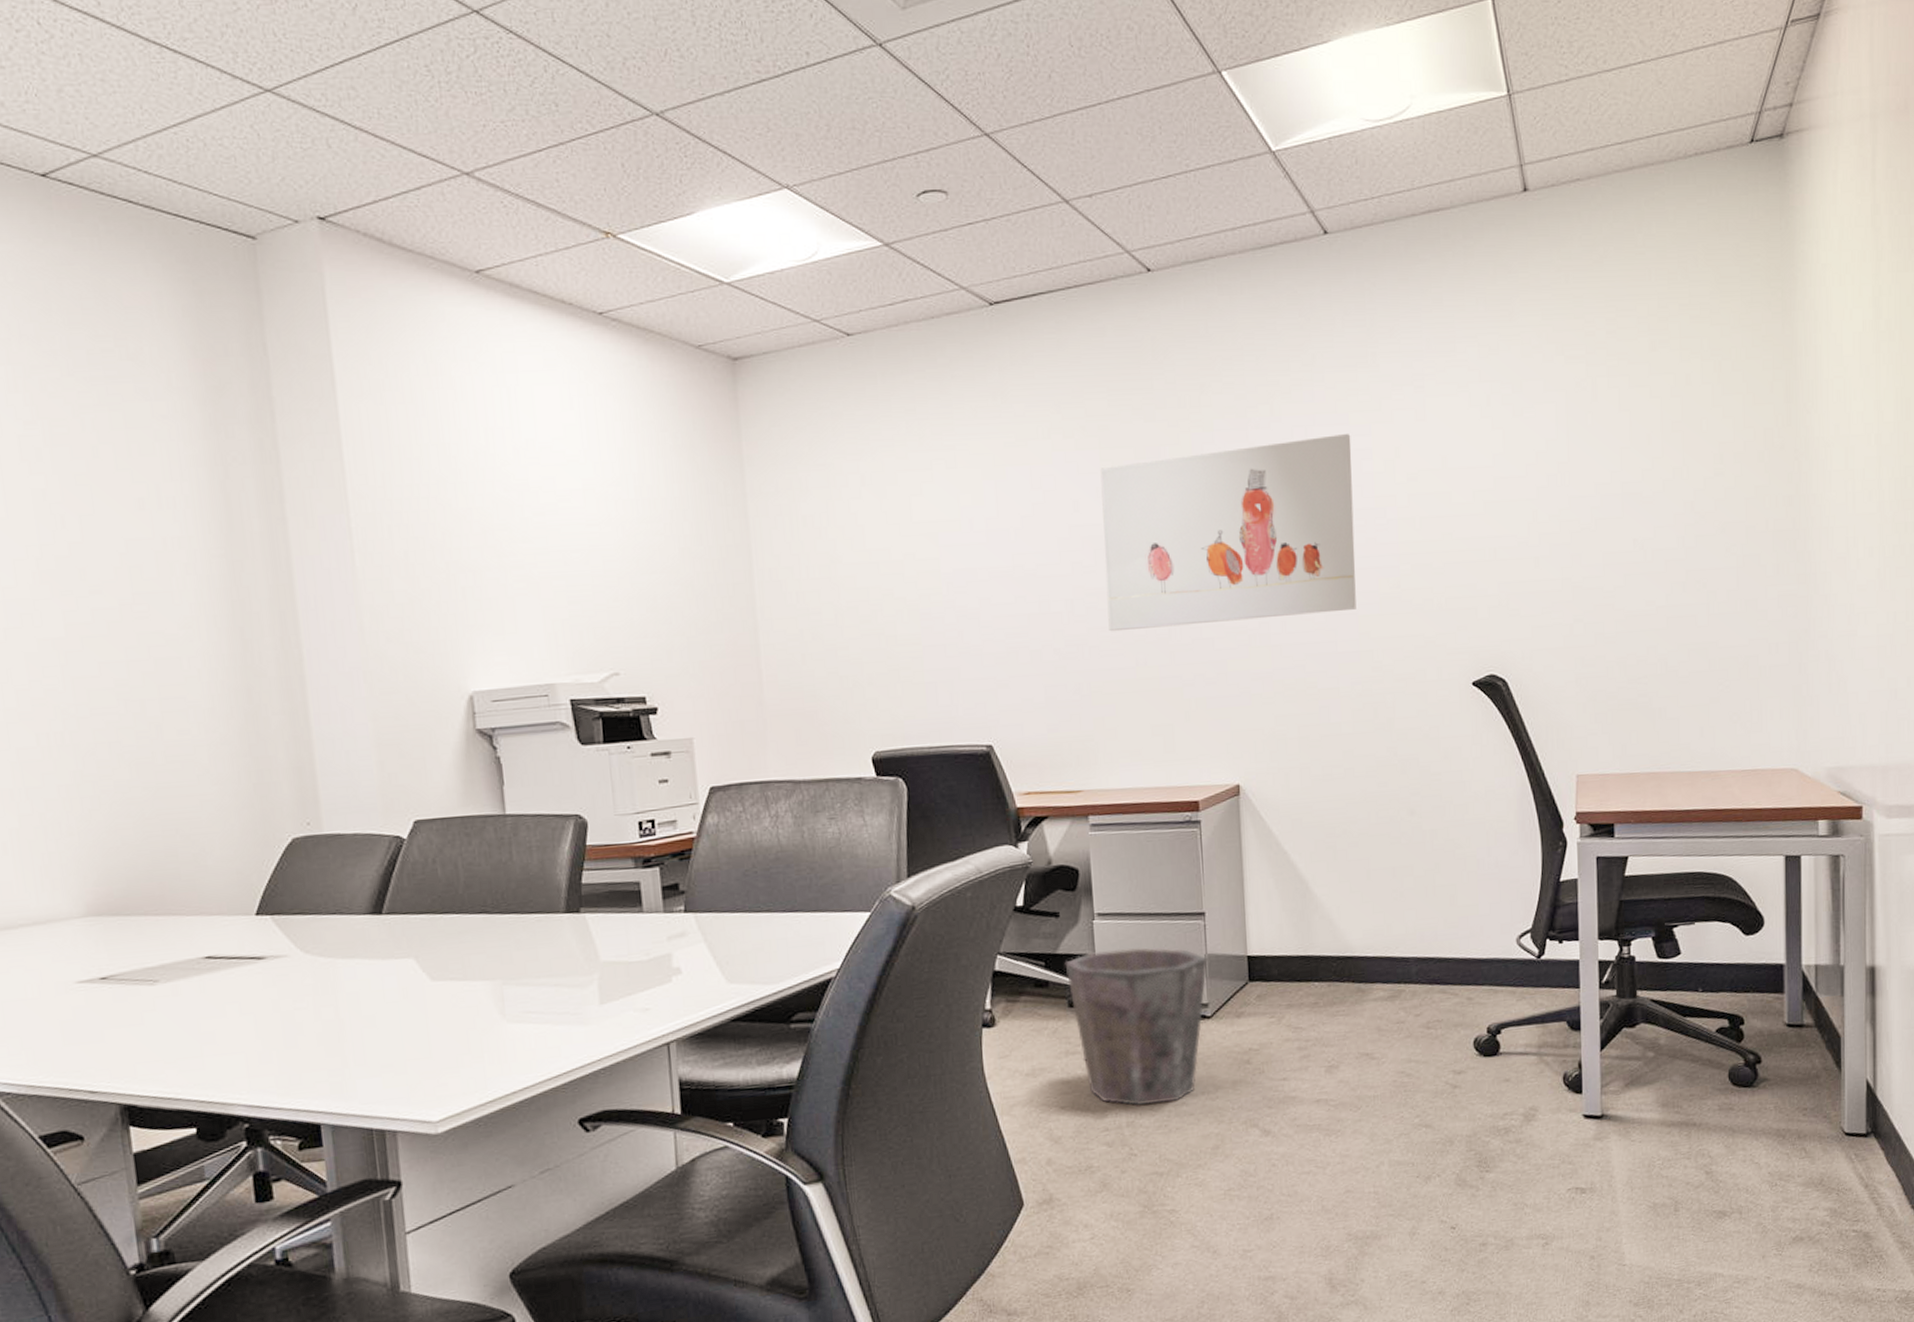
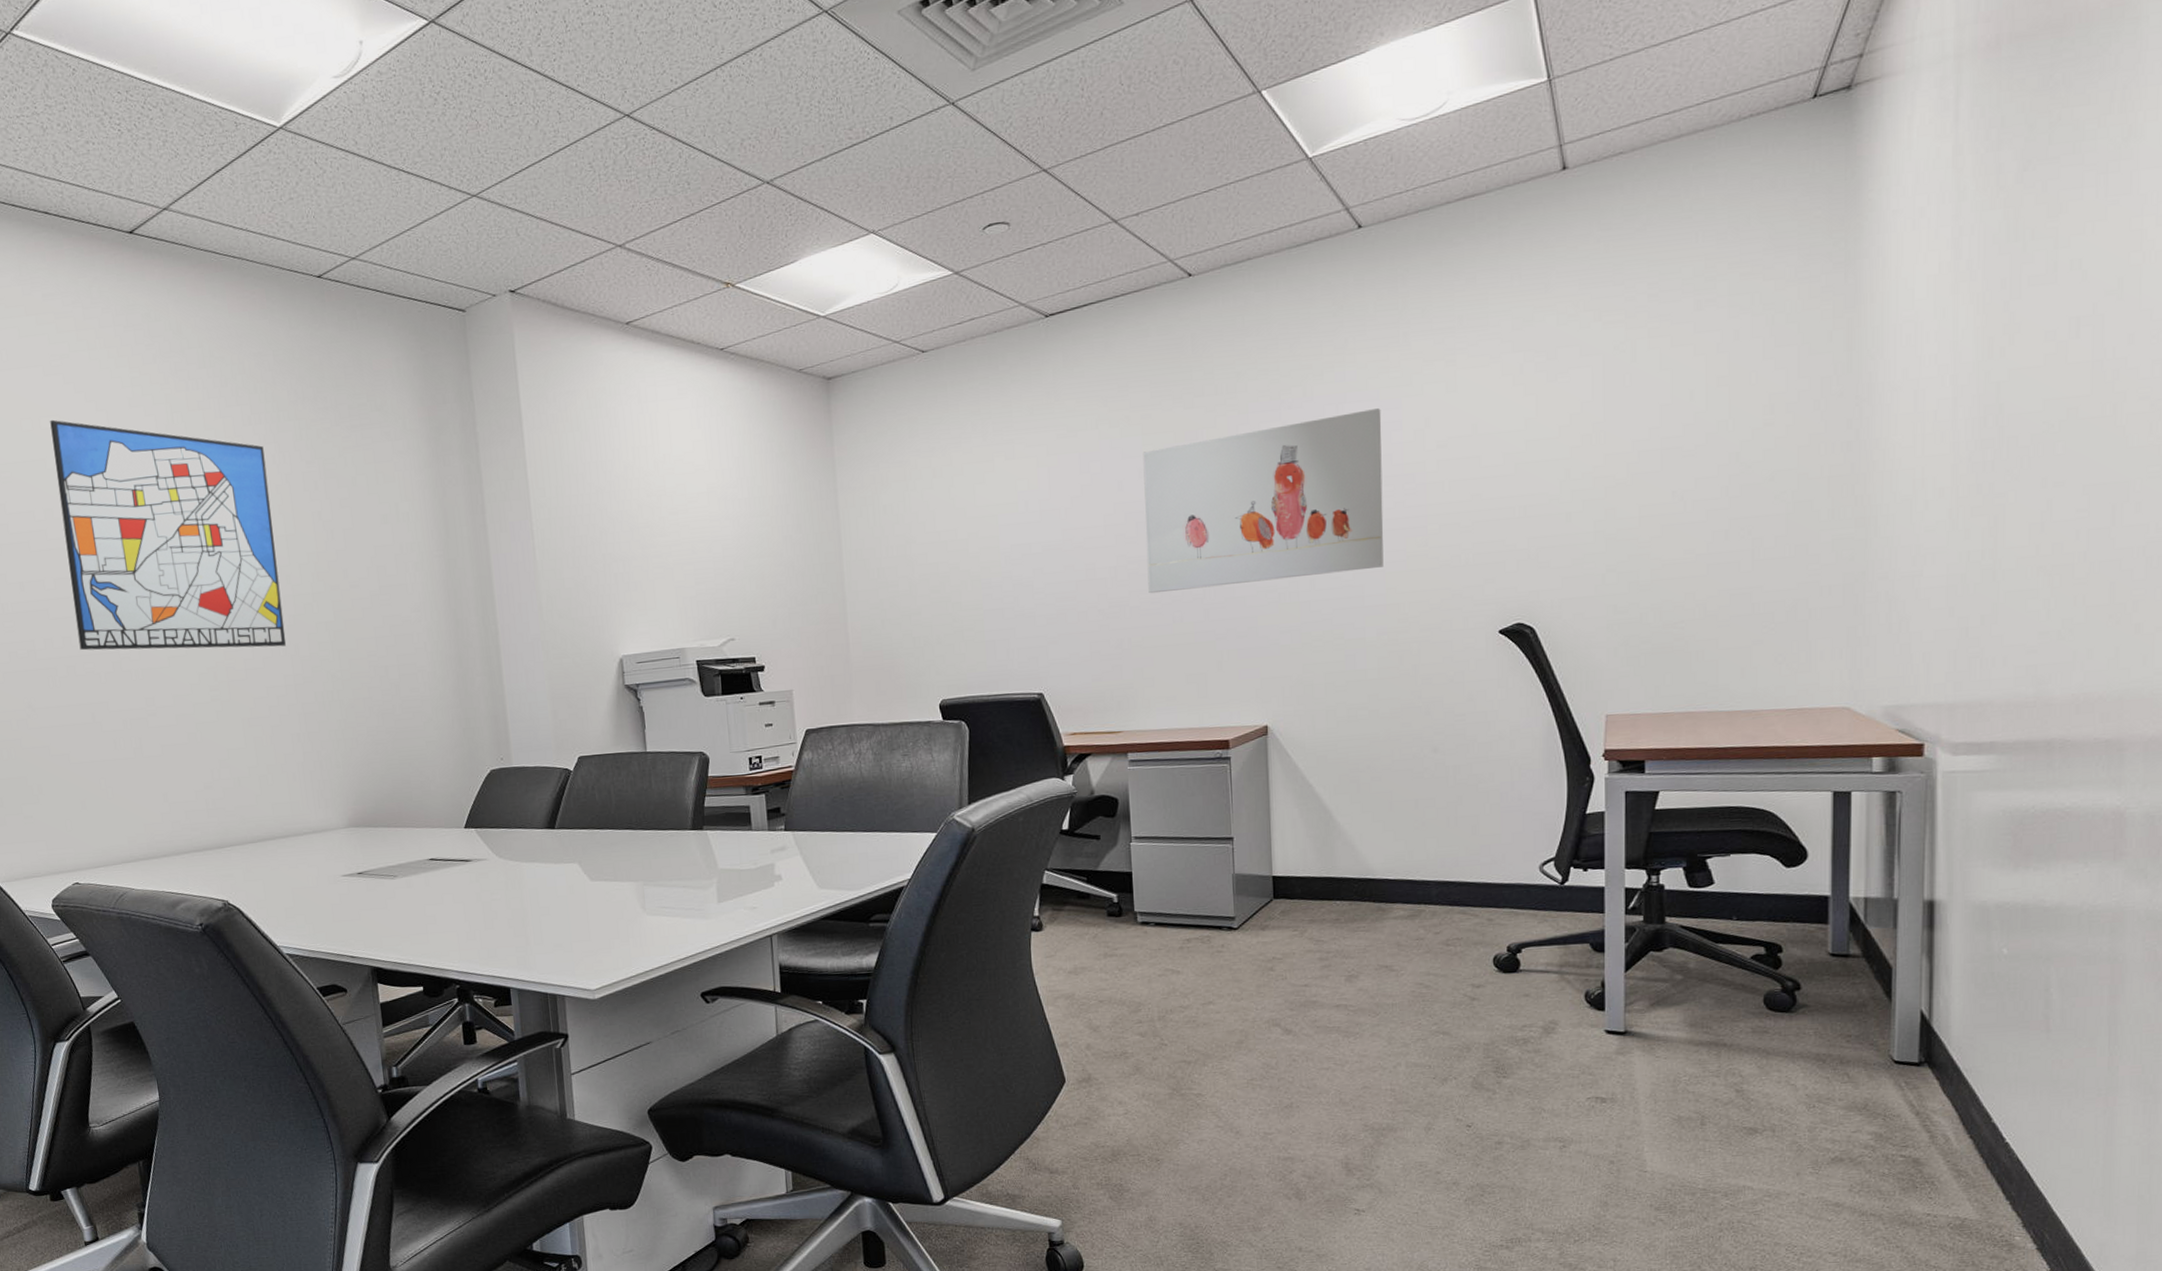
waste bin: present [1065,948,1208,1106] -> none [1104,867,1235,1002]

